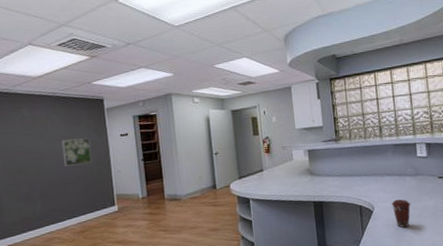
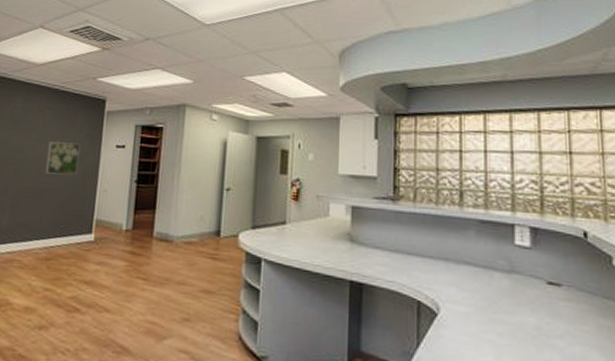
coffee cup: present [391,199,411,228] -> none [468,304,499,351]

